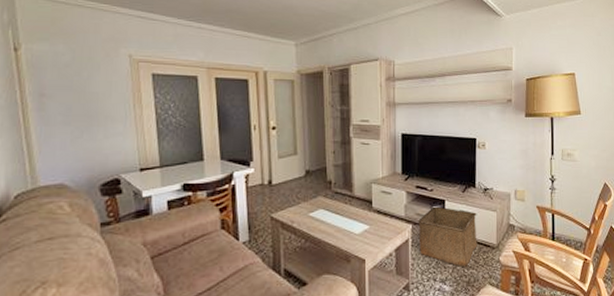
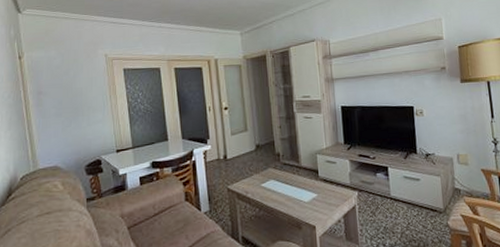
storage bin: present [418,206,477,268] -> none [363,173,424,233]

